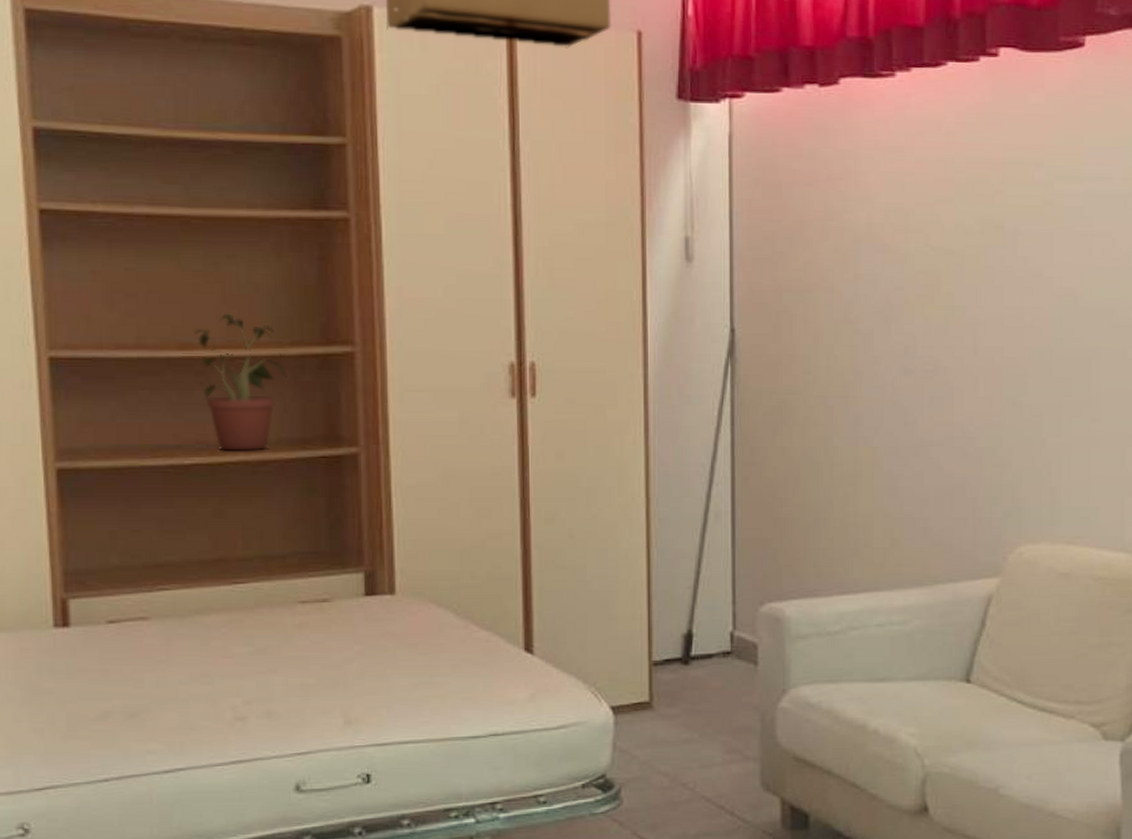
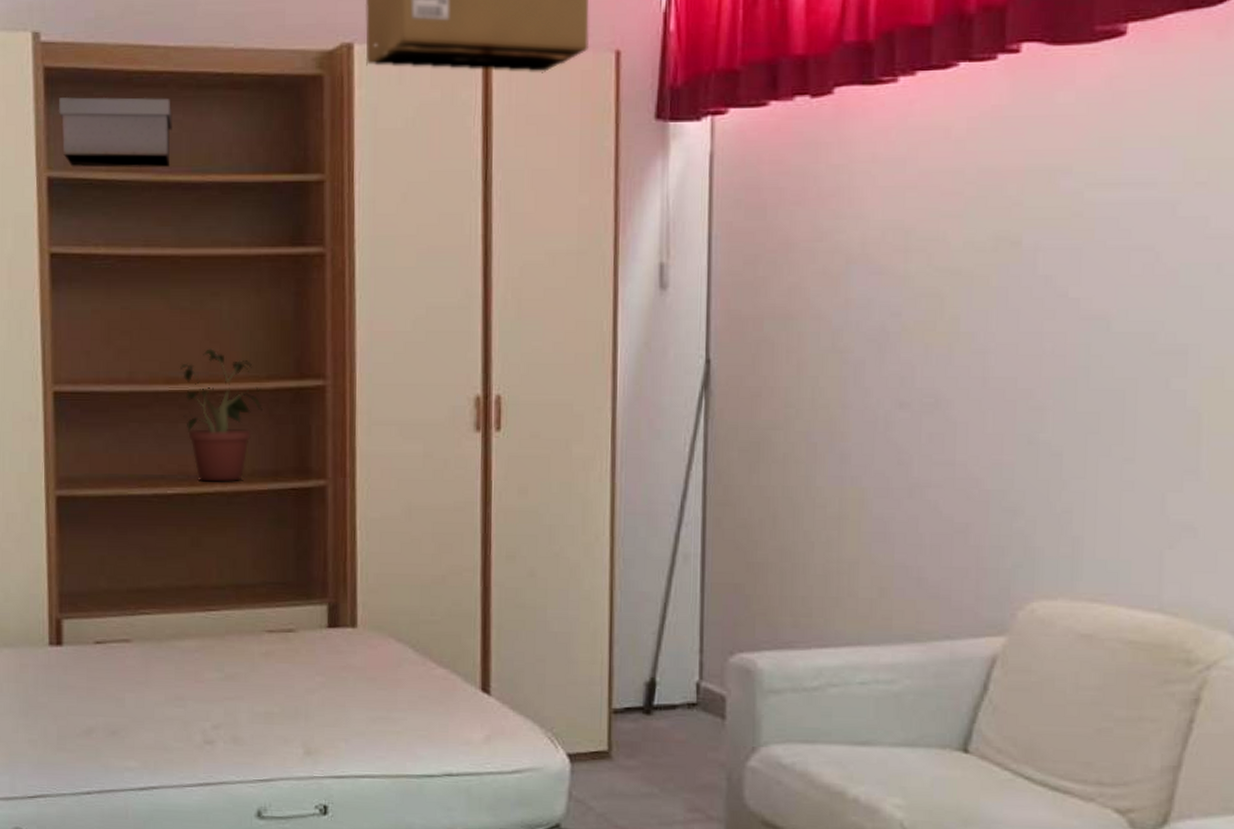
decorative box: none [43,42,177,124] -> present [58,97,173,168]

